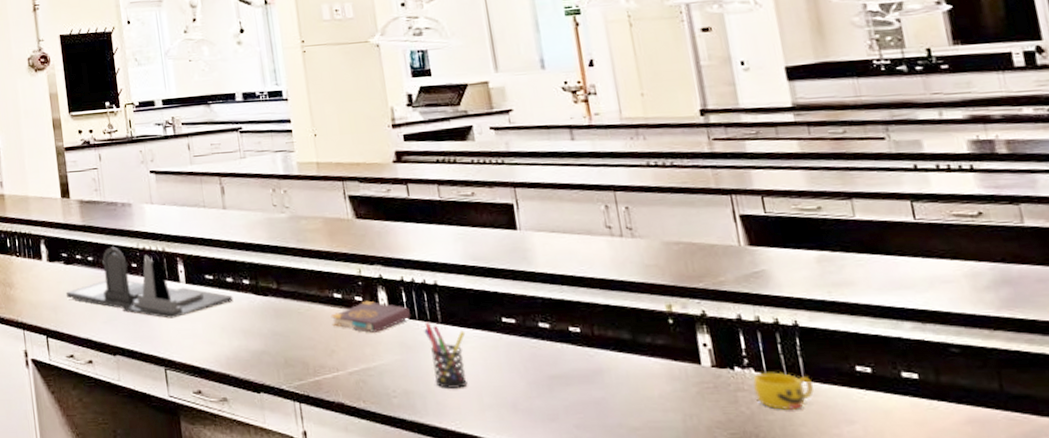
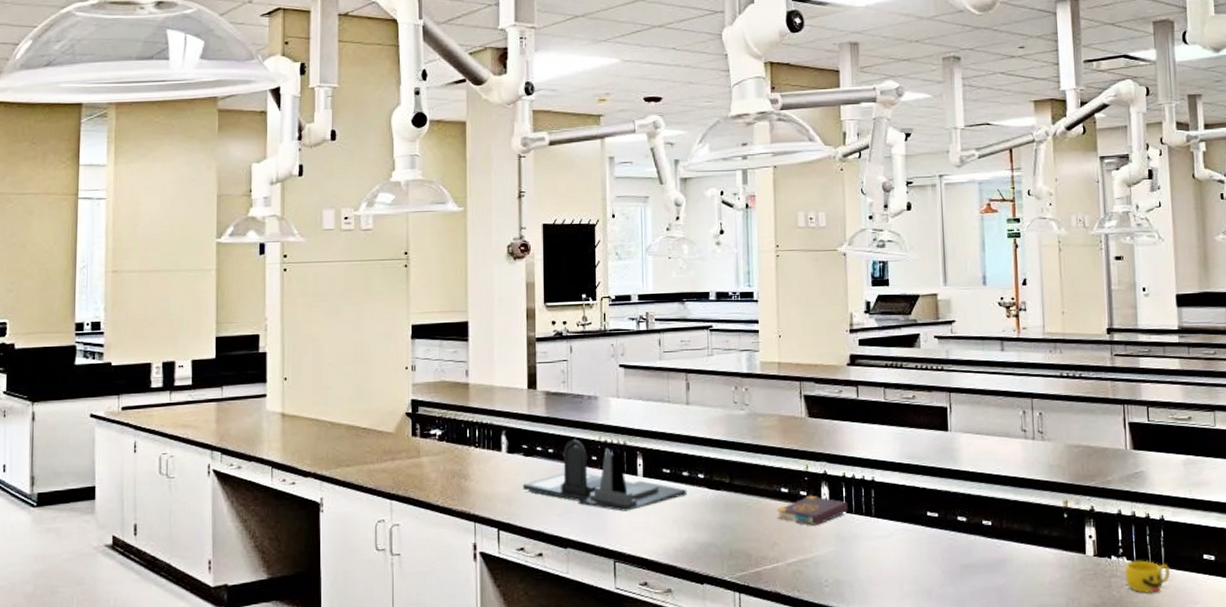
pen holder: present [424,322,468,389] -> none [859,515,895,578]

